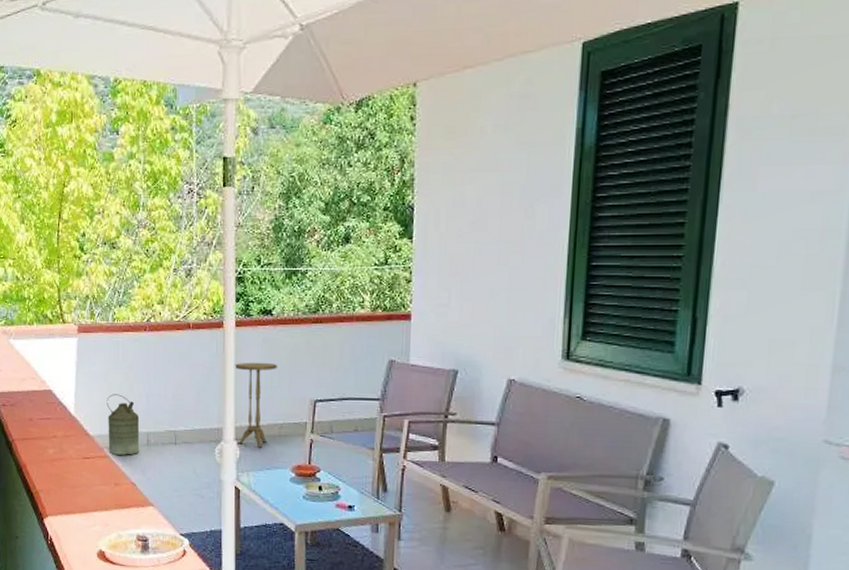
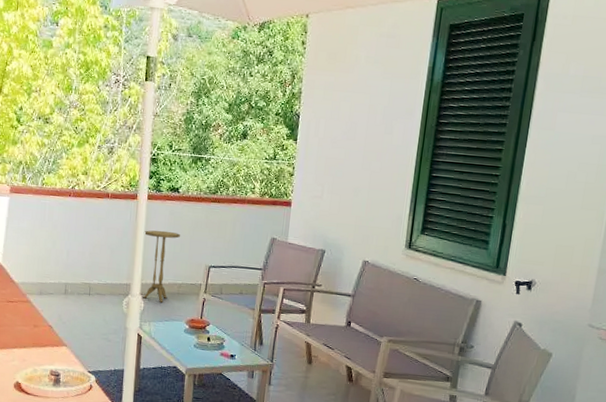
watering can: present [106,394,139,455] -> none [30,248,59,302]

